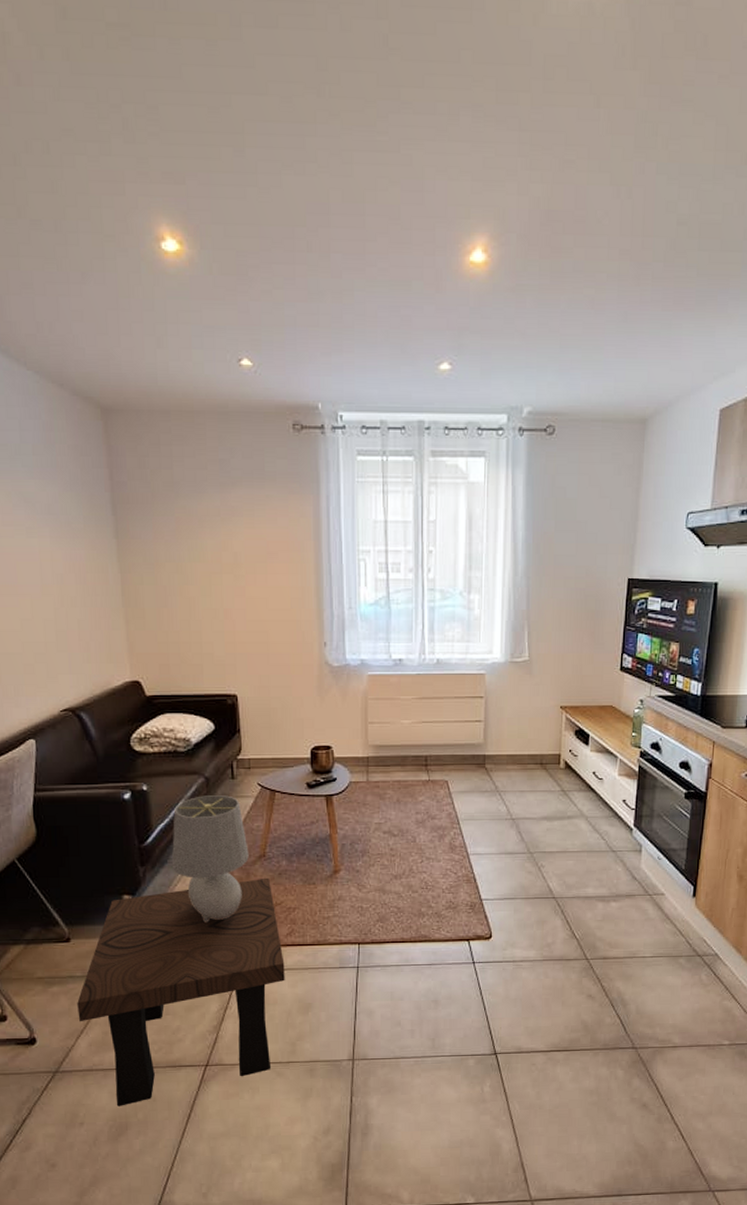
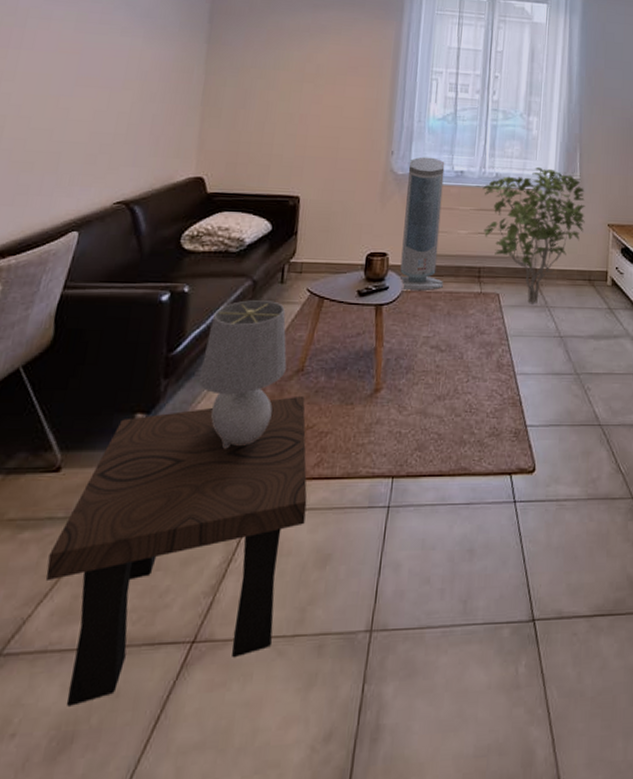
air purifier: none [343,646,390,780] -> present [399,157,445,290]
shrub: none [424,649,536,789] -> present [483,166,586,304]

